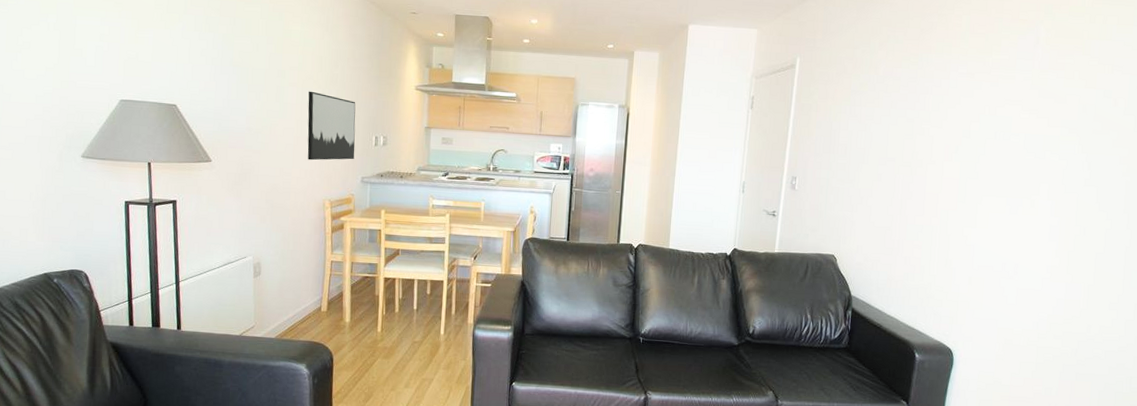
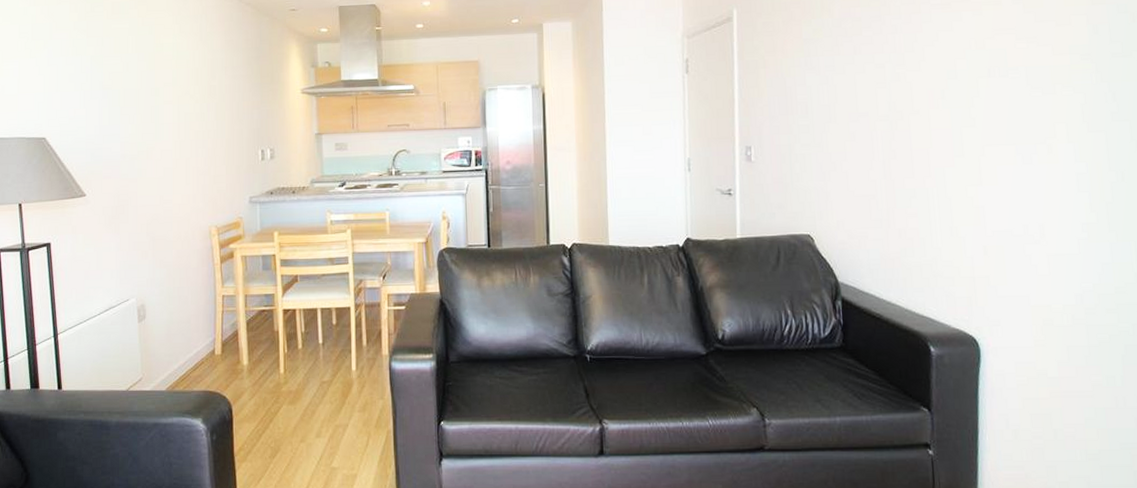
wall art: present [307,91,356,161] -> none [186,107,240,184]

